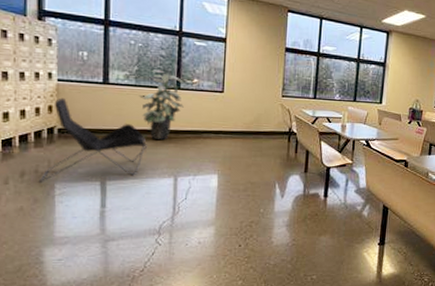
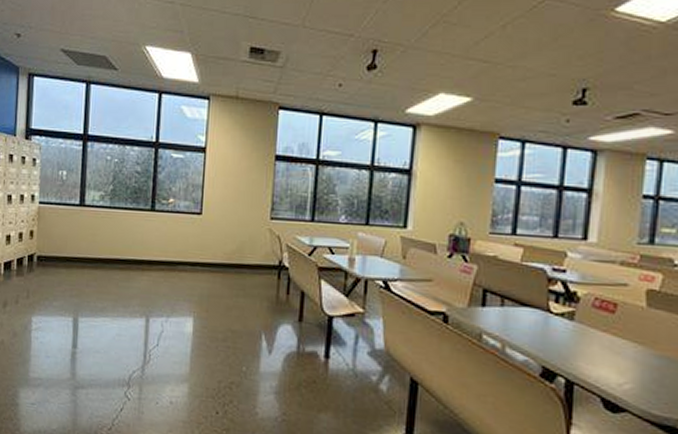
lounge chair: present [38,97,148,183] -> none [18,221,120,315]
indoor plant: present [139,69,184,140] -> none [113,188,158,272]

